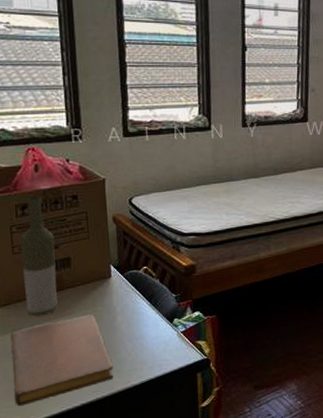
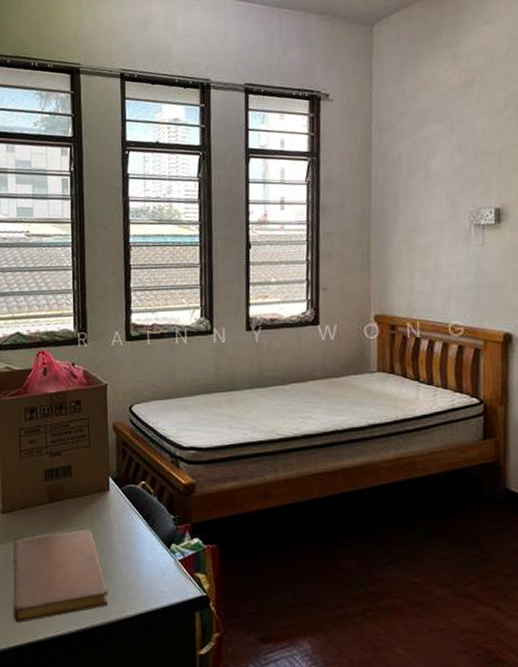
bottle: present [19,195,58,317] -> none [26,399,58,526]

